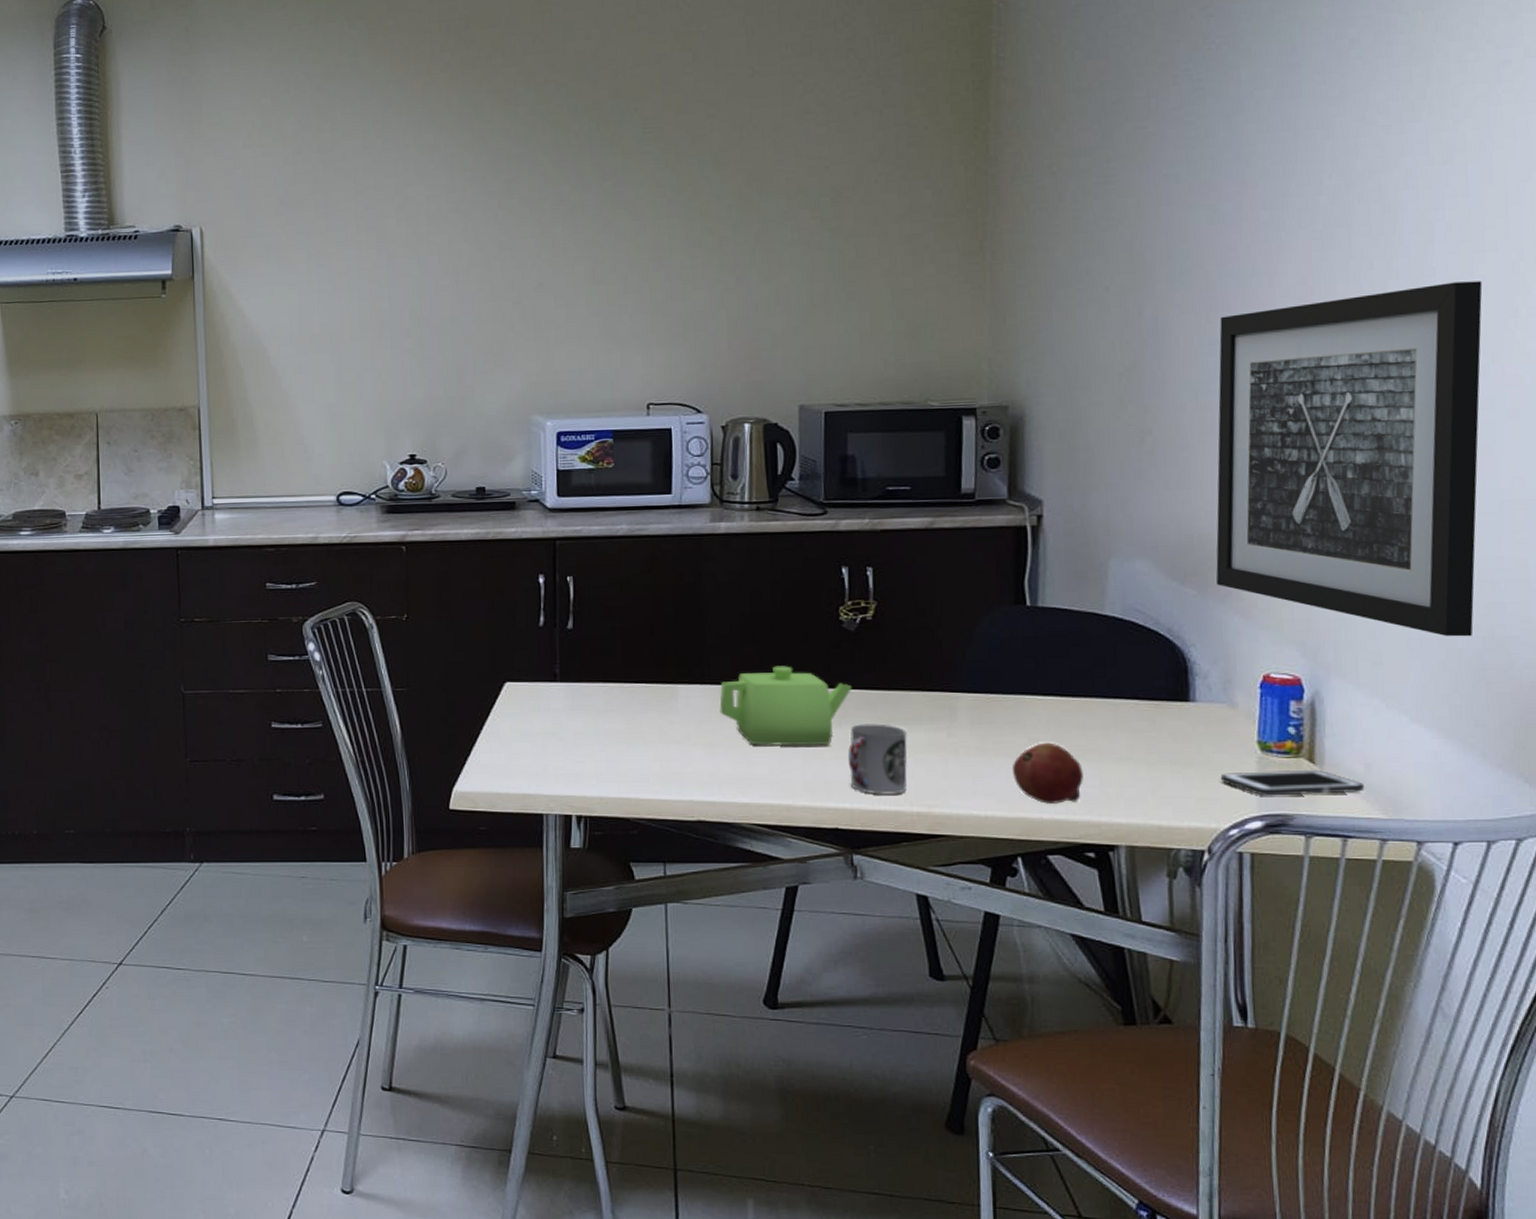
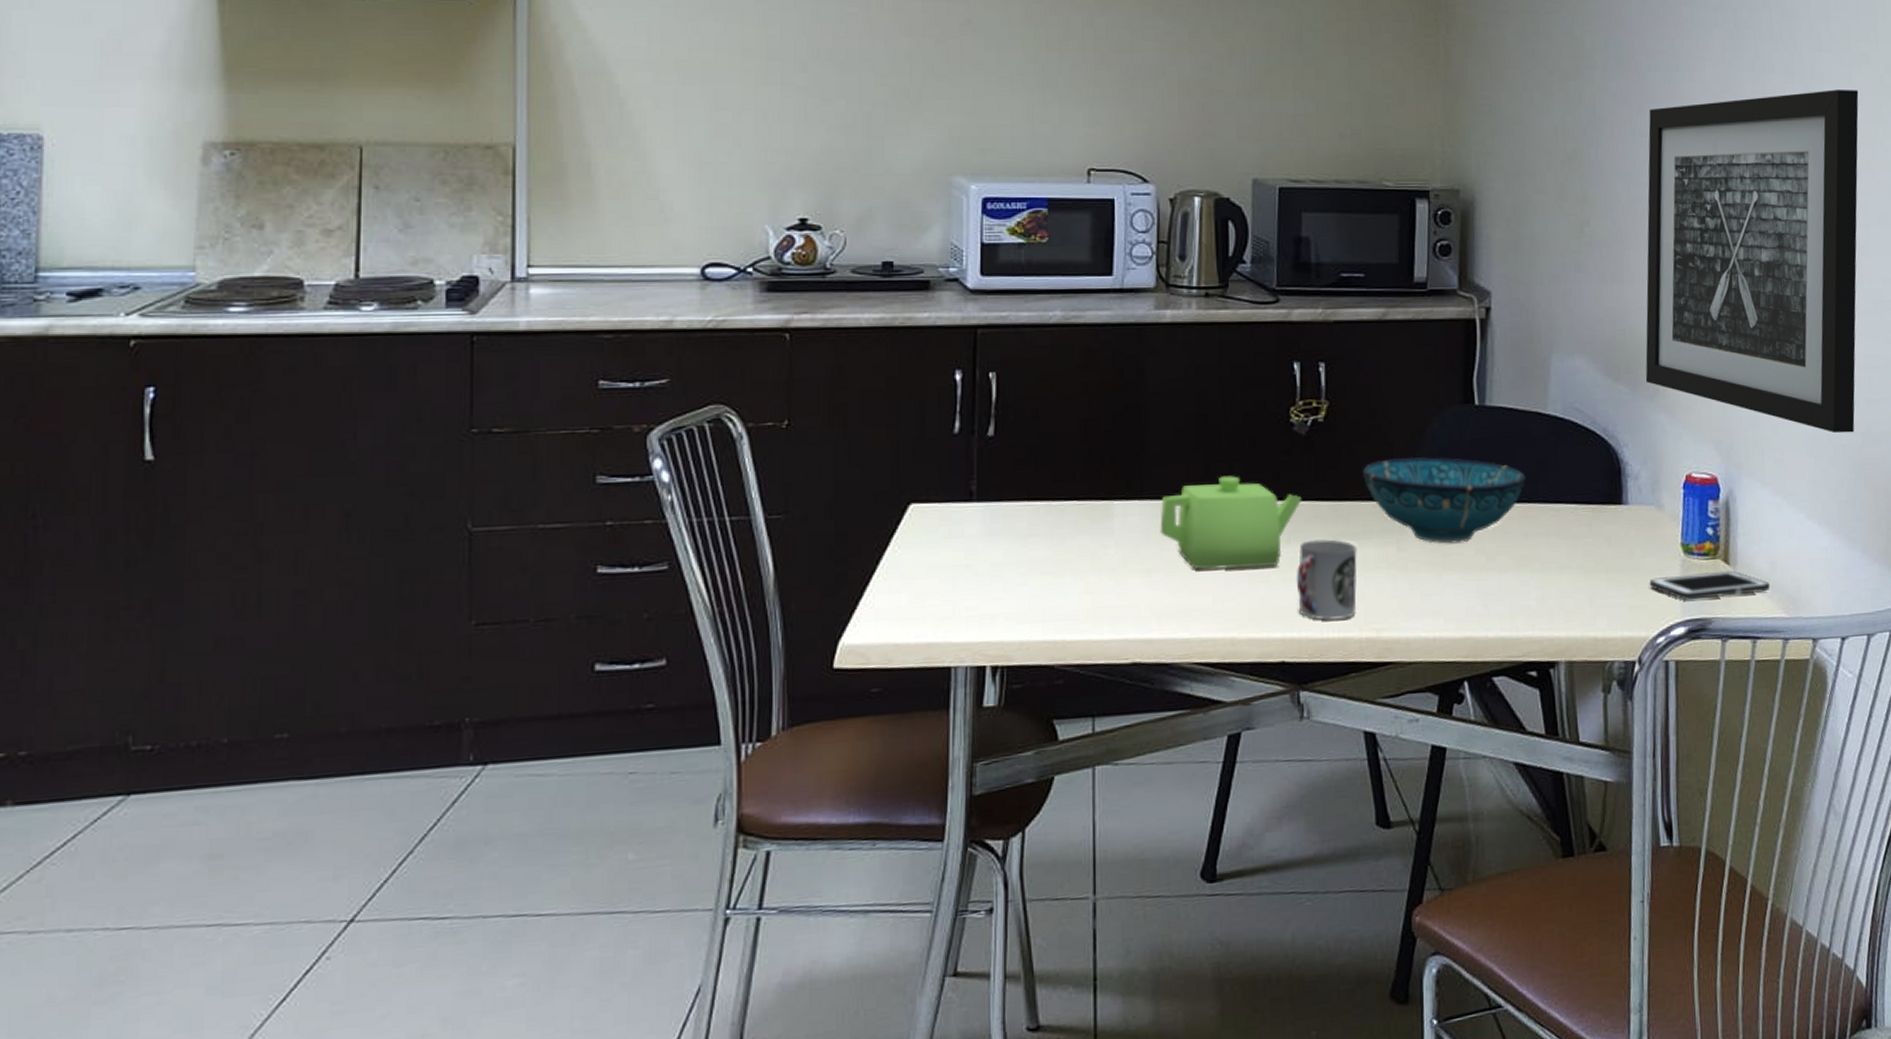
bowl: none [911,652,1082,732] -> present [1362,456,1526,544]
fruit: present [1011,742,1083,804] -> none [1459,553,1527,621]

